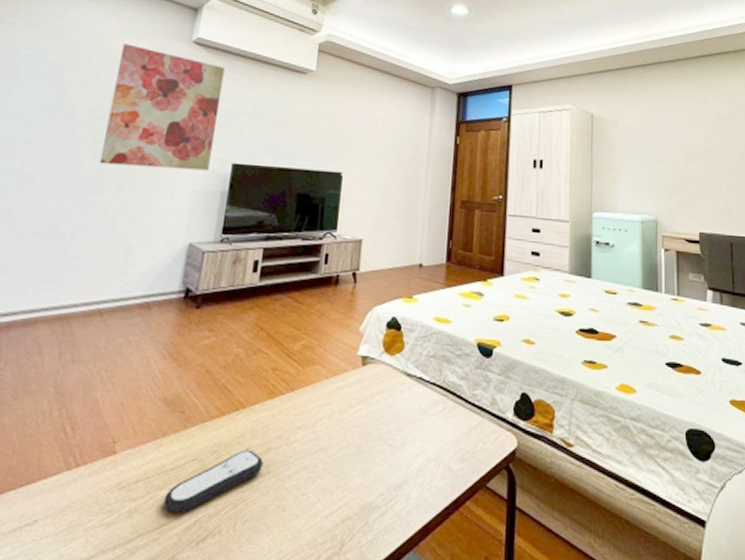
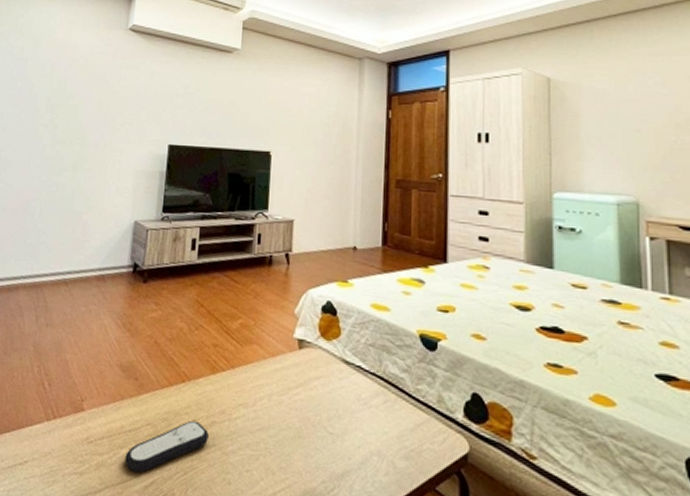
wall art: present [99,44,225,171] -> none [58,36,158,152]

